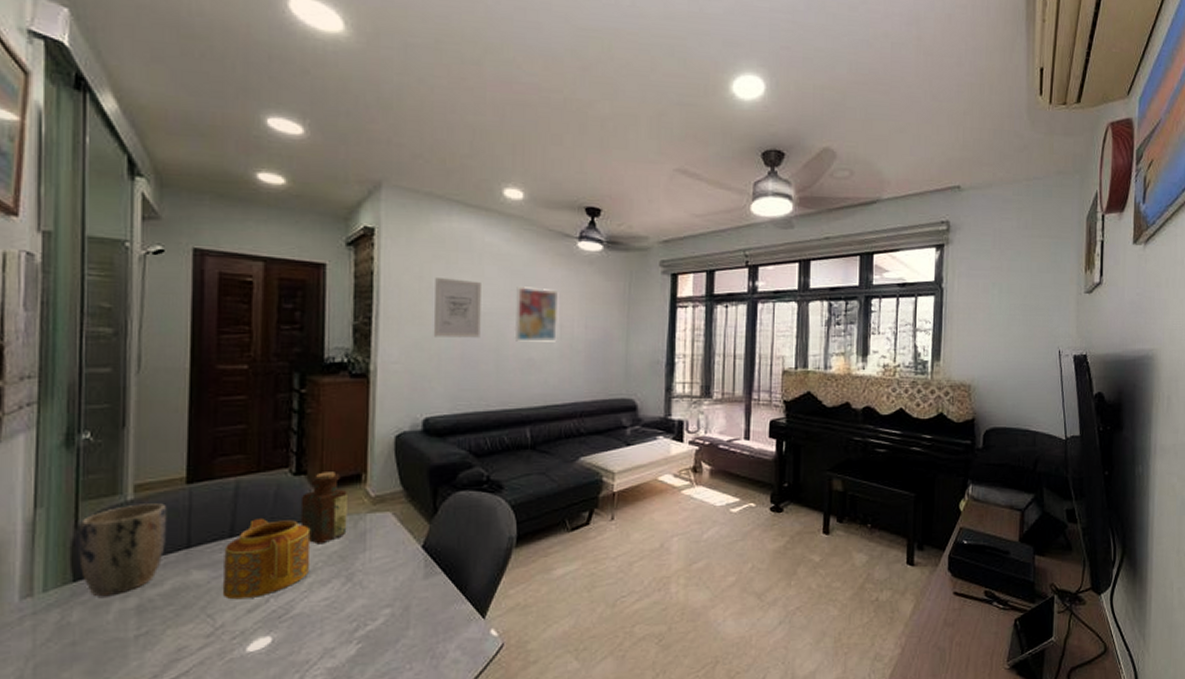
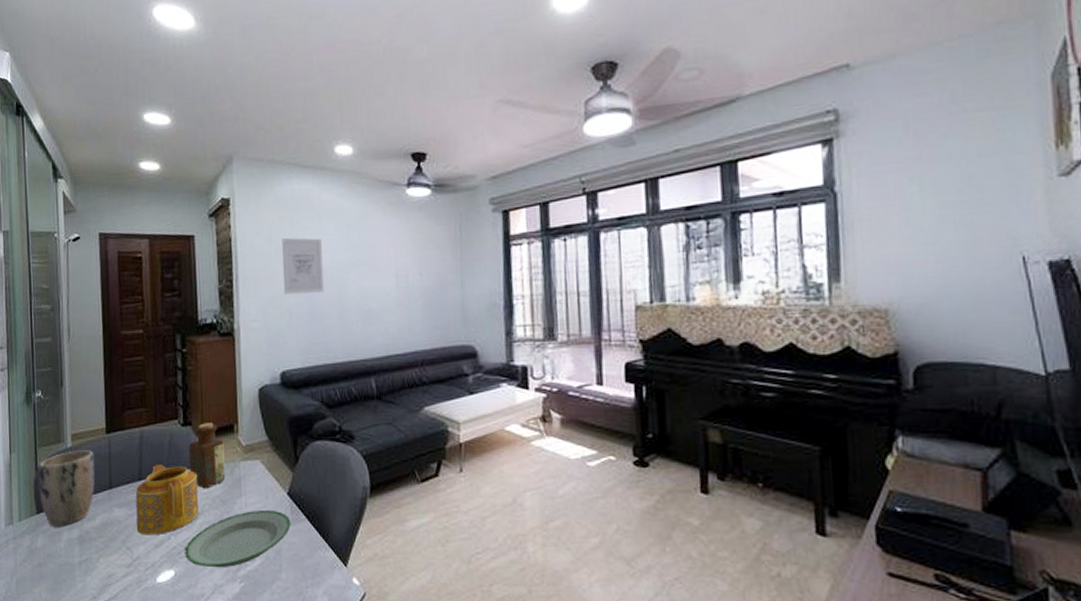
plate: none [287,564,424,631] -> present [185,509,291,568]
wall art: present [514,286,559,342] -> none [353,239,394,294]

